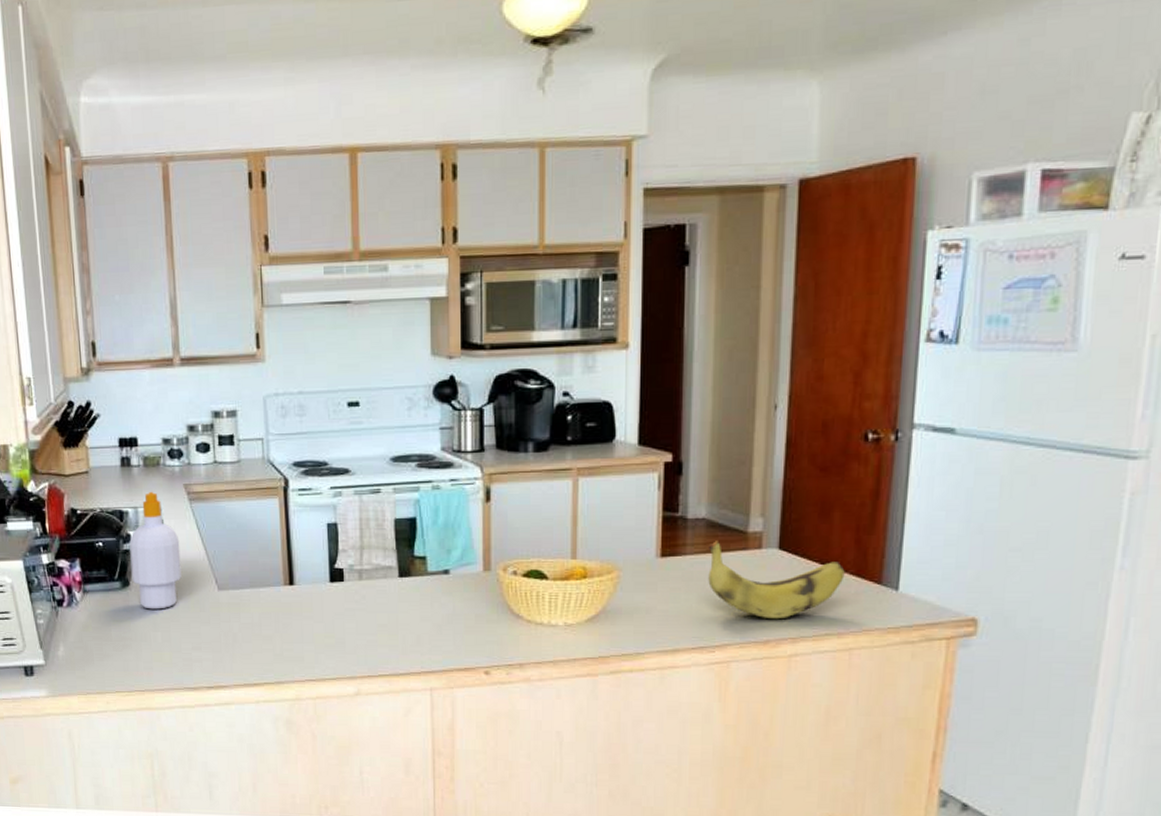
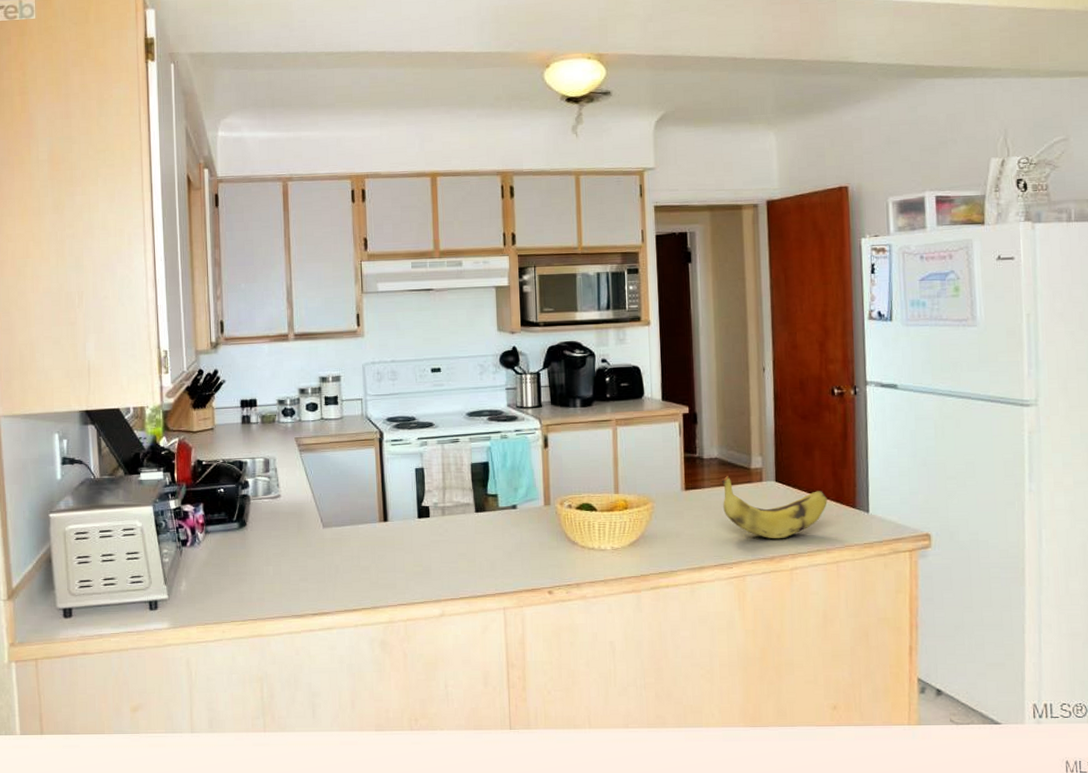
soap bottle: present [129,491,182,610] -> none [247,444,292,546]

